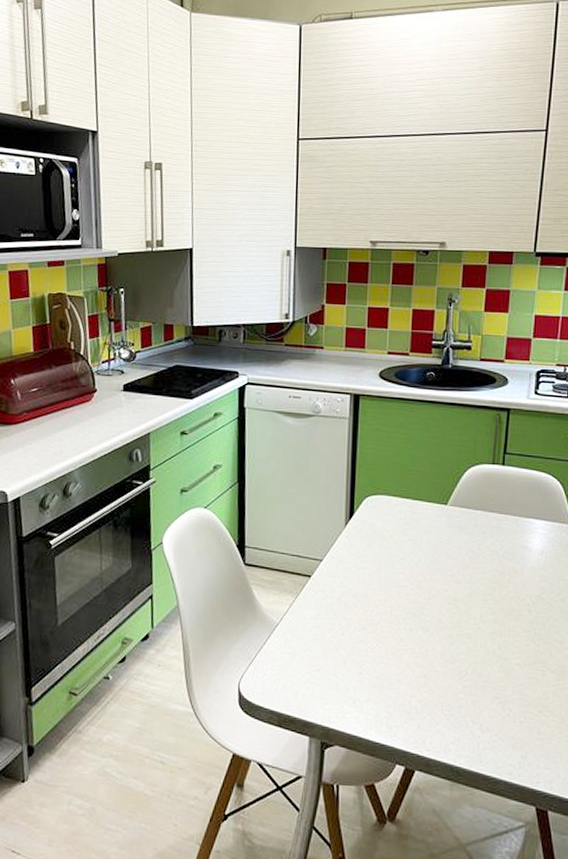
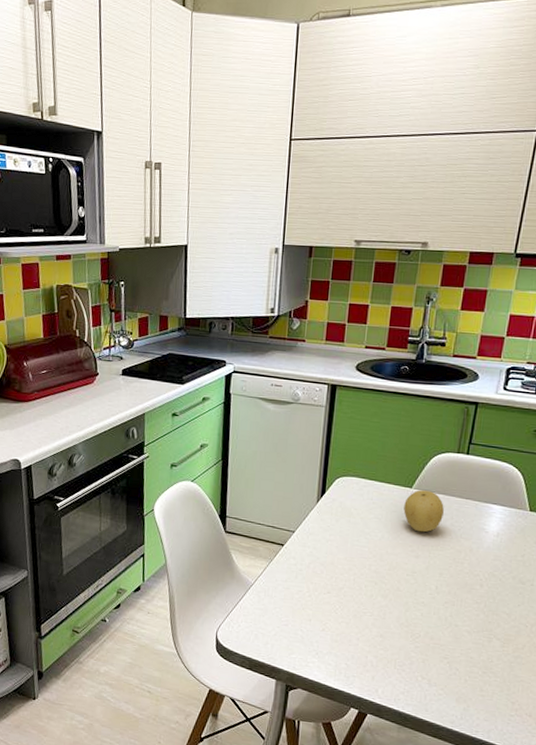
fruit: none [440,506,483,554] -> present [403,490,444,532]

